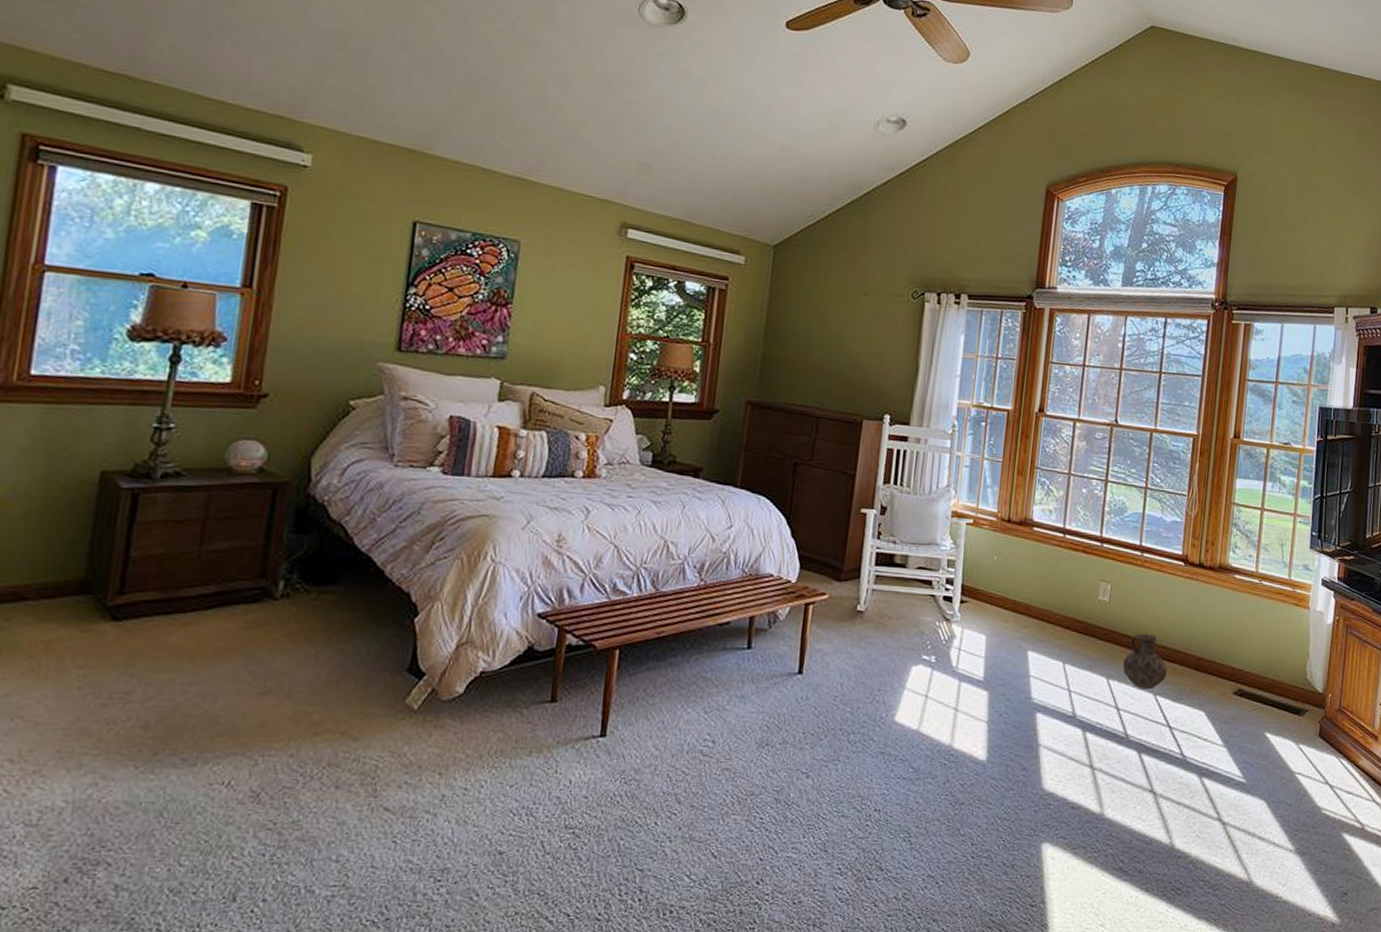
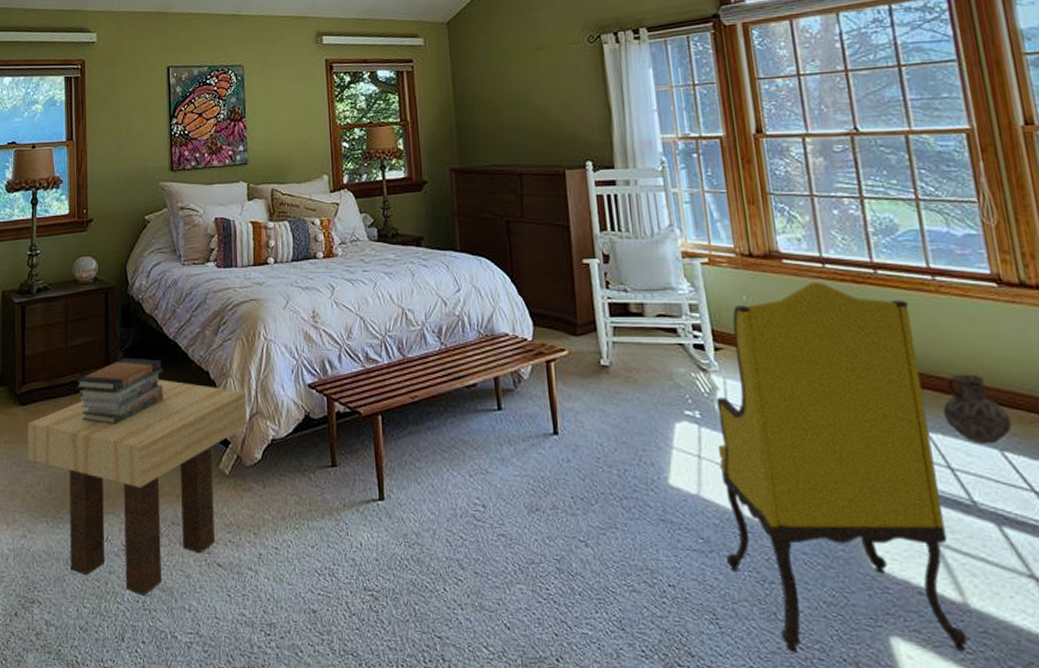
side table: none [114,598,457,847] -> present [28,379,247,595]
book stack: none [209,569,346,649] -> present [76,357,164,425]
armchair: none [928,549,1120,860] -> present [716,282,968,652]

